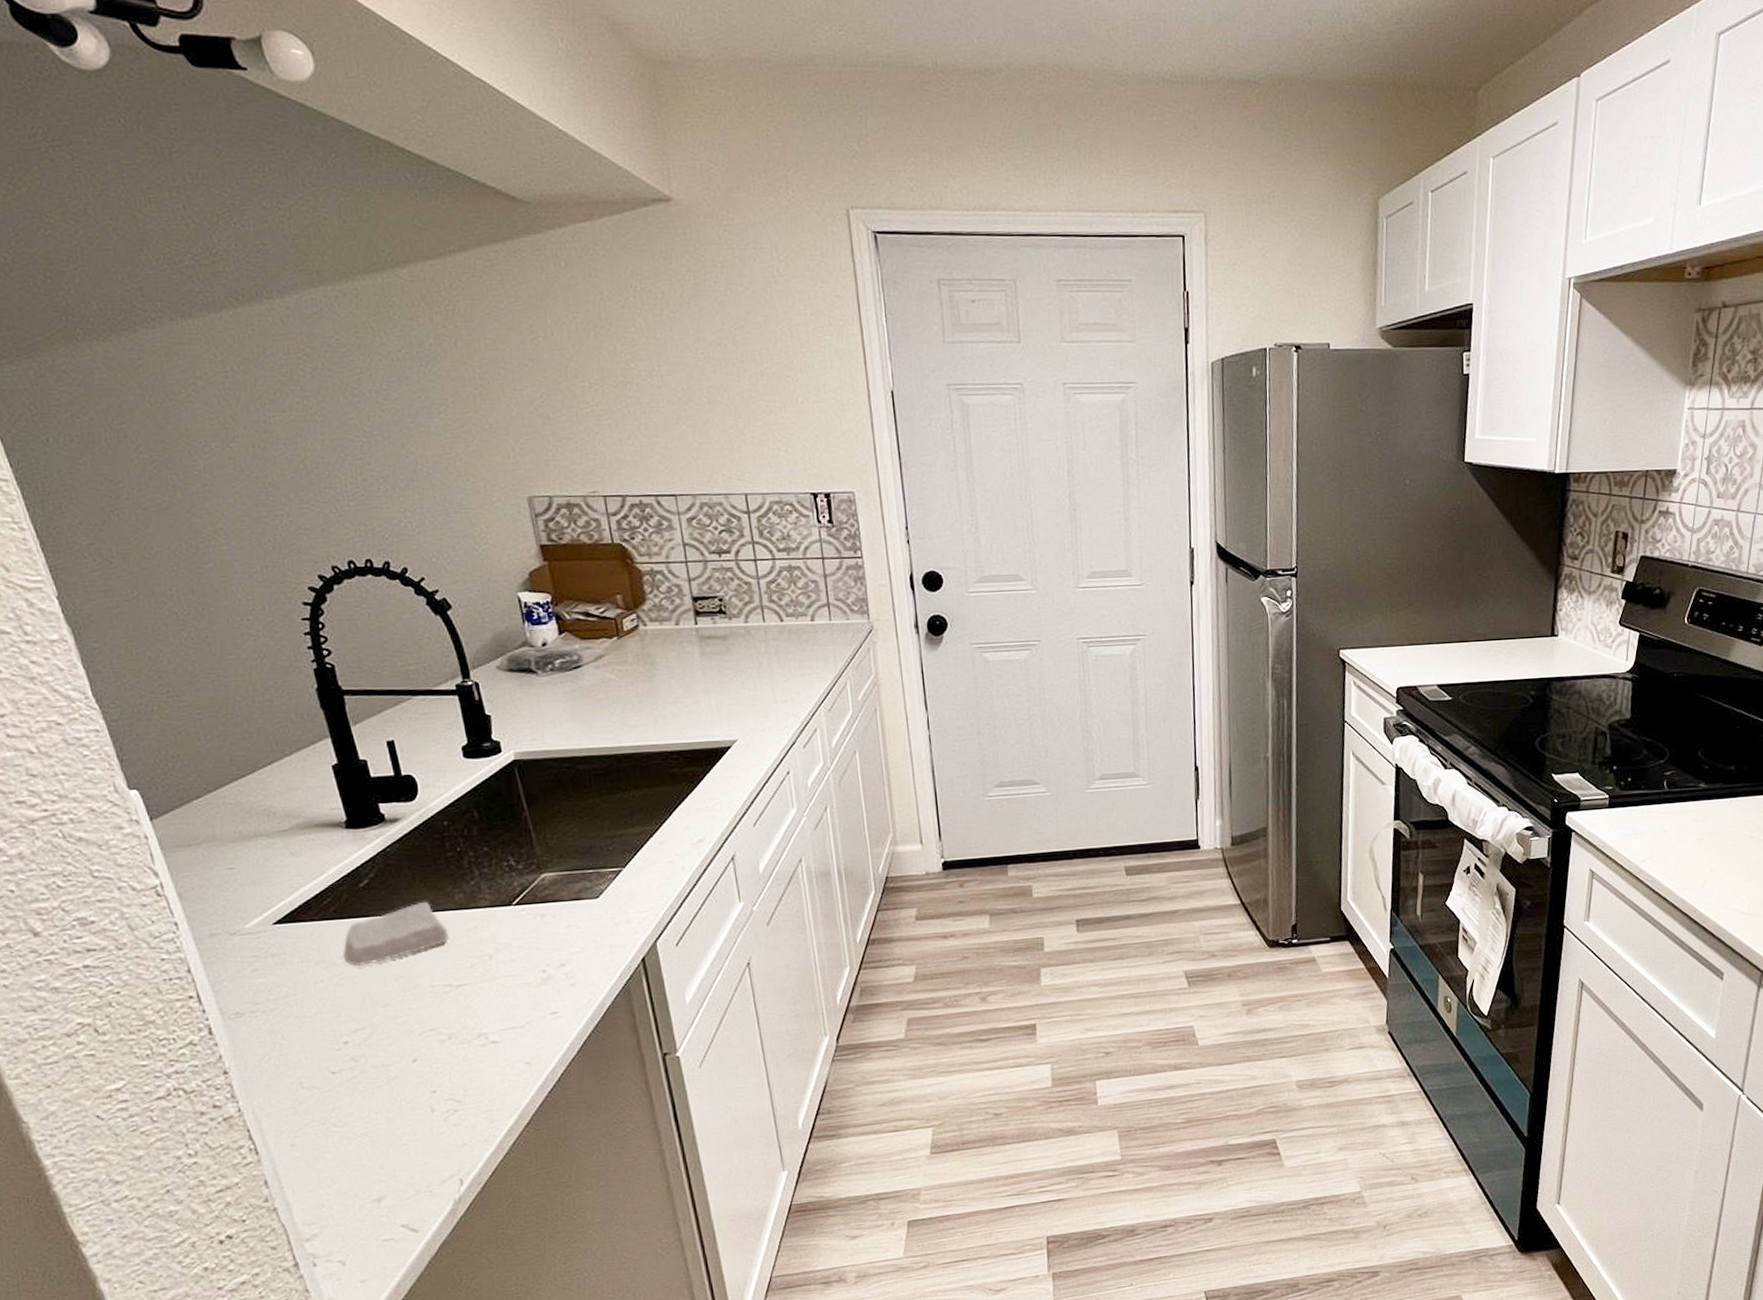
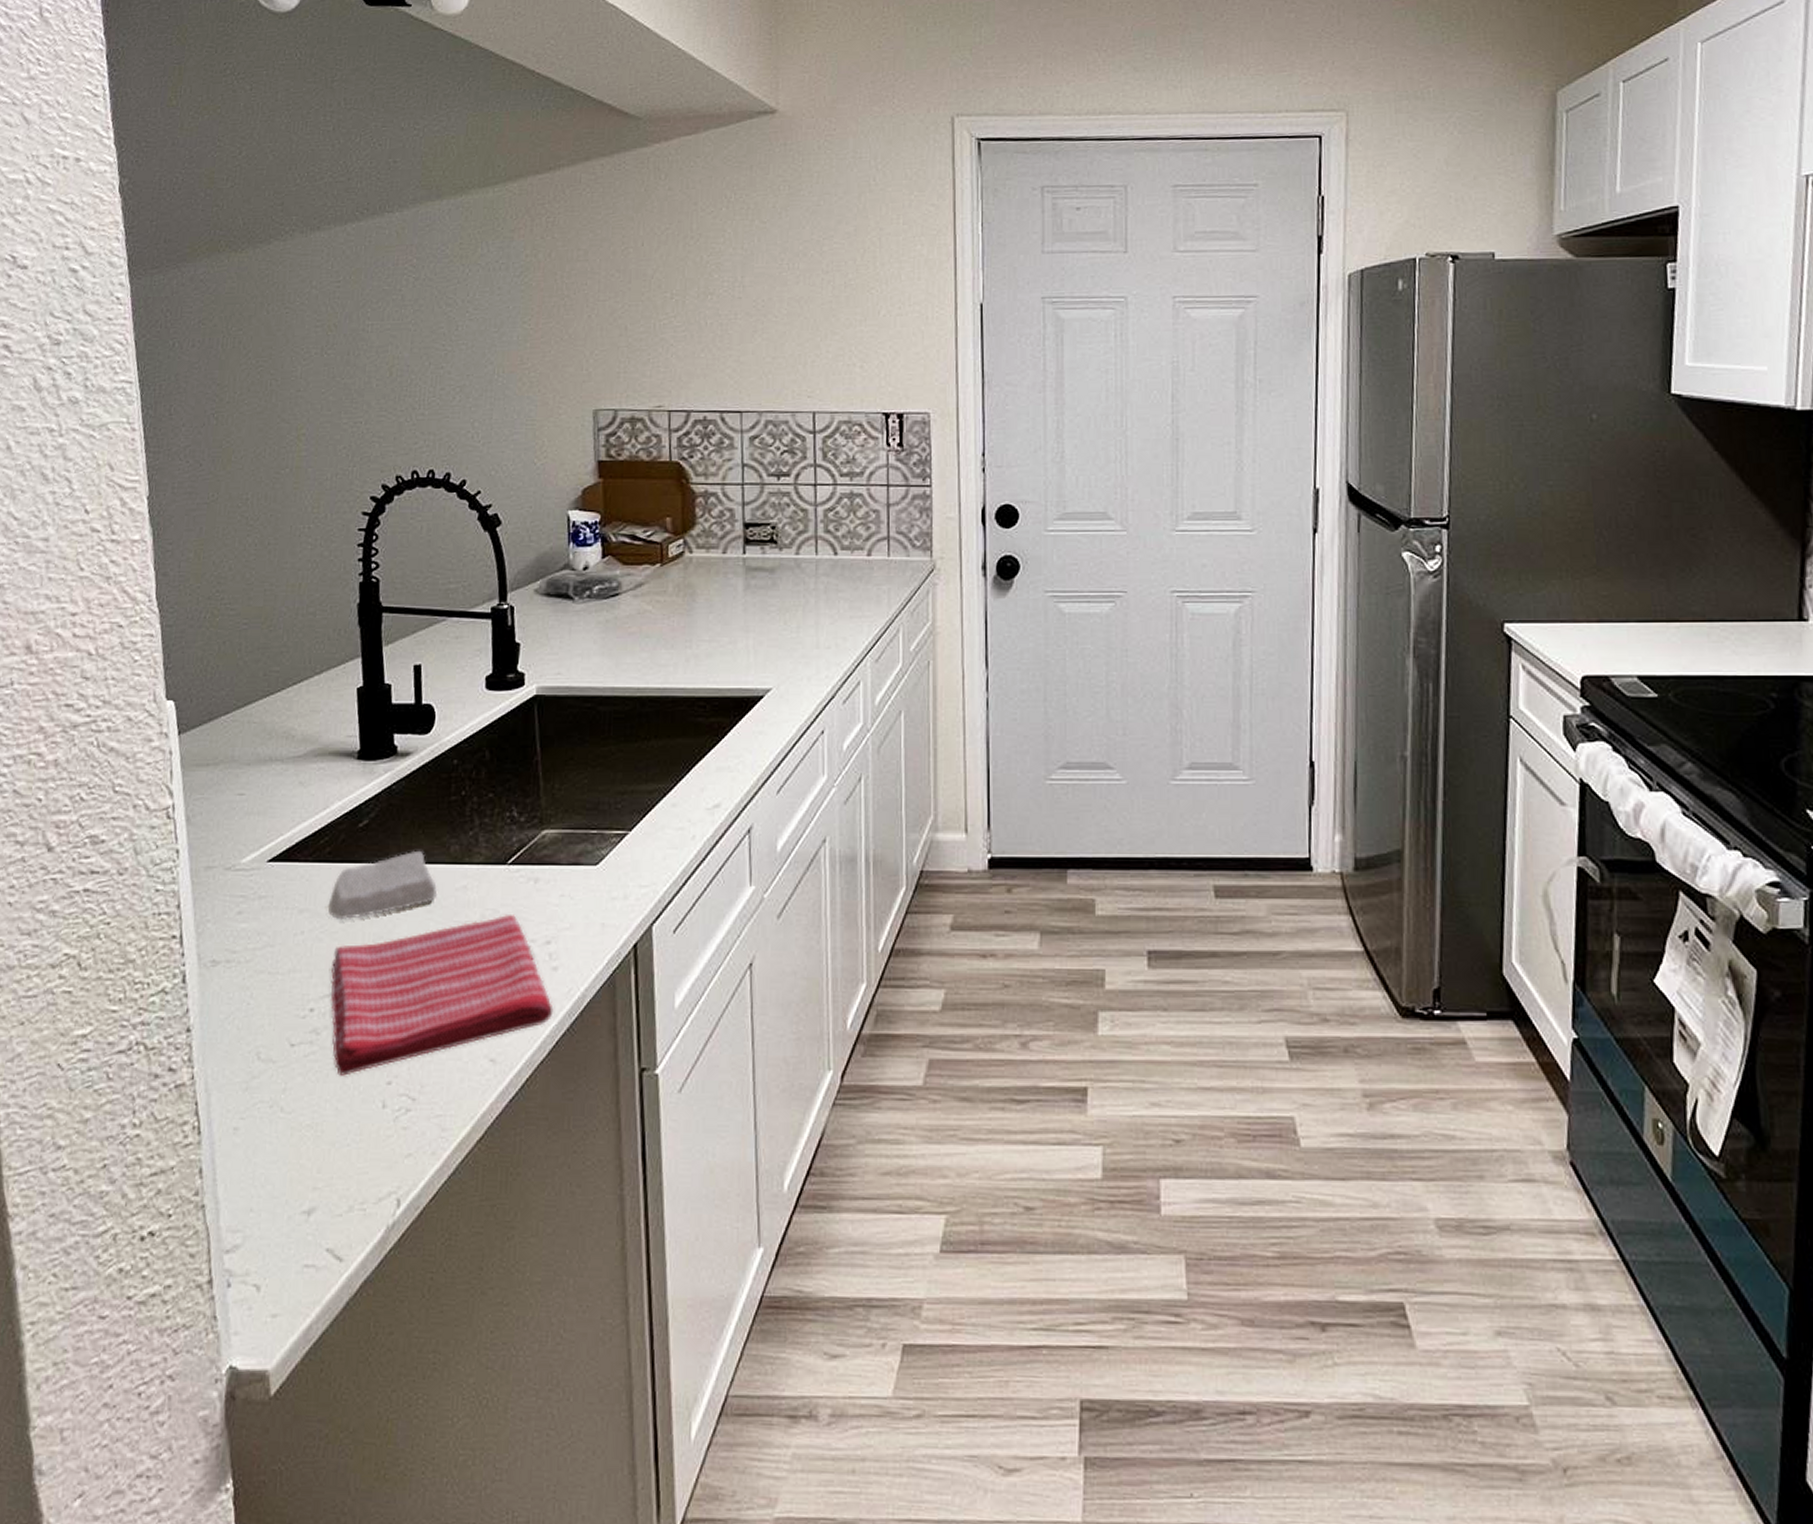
dish towel: none [357,946,577,1092] -> present [330,915,554,1076]

